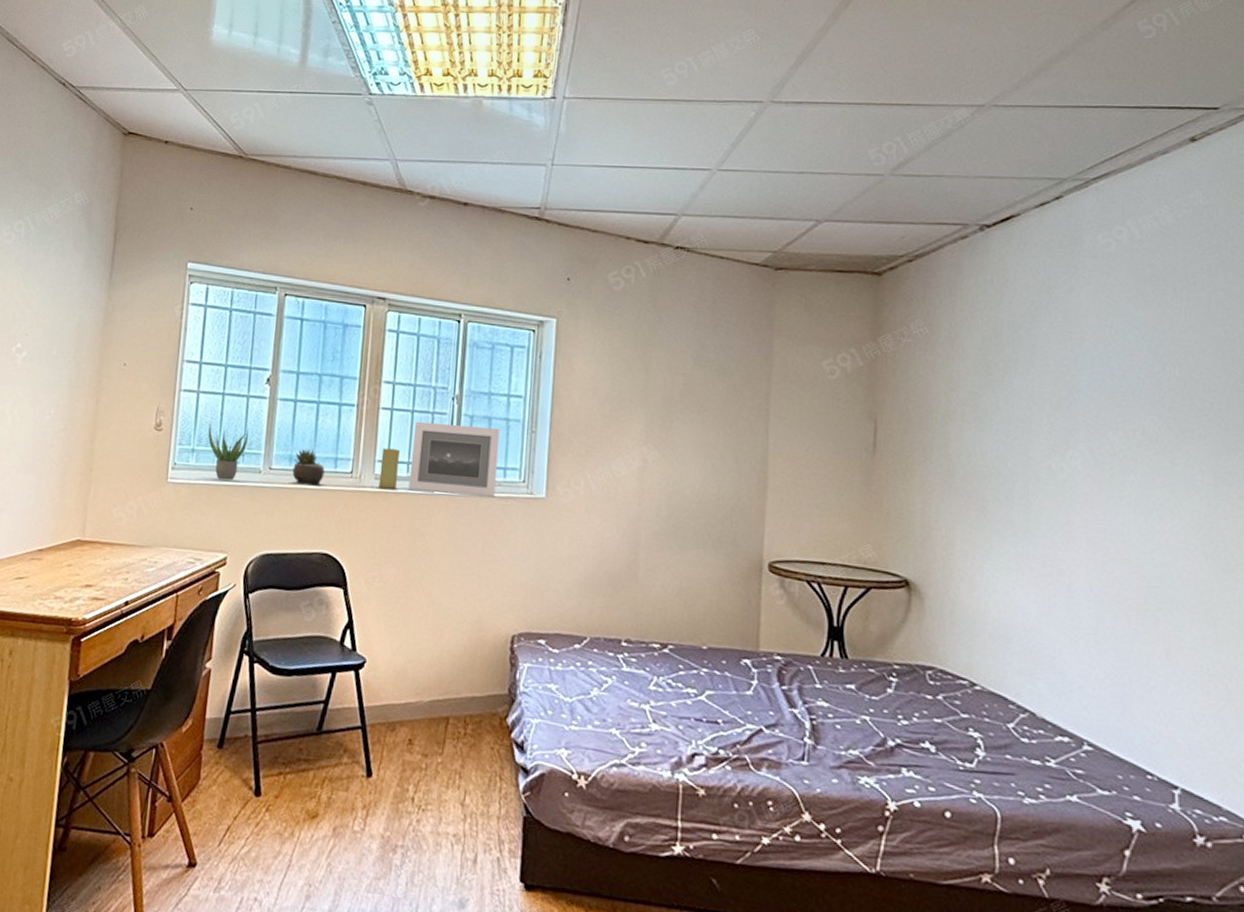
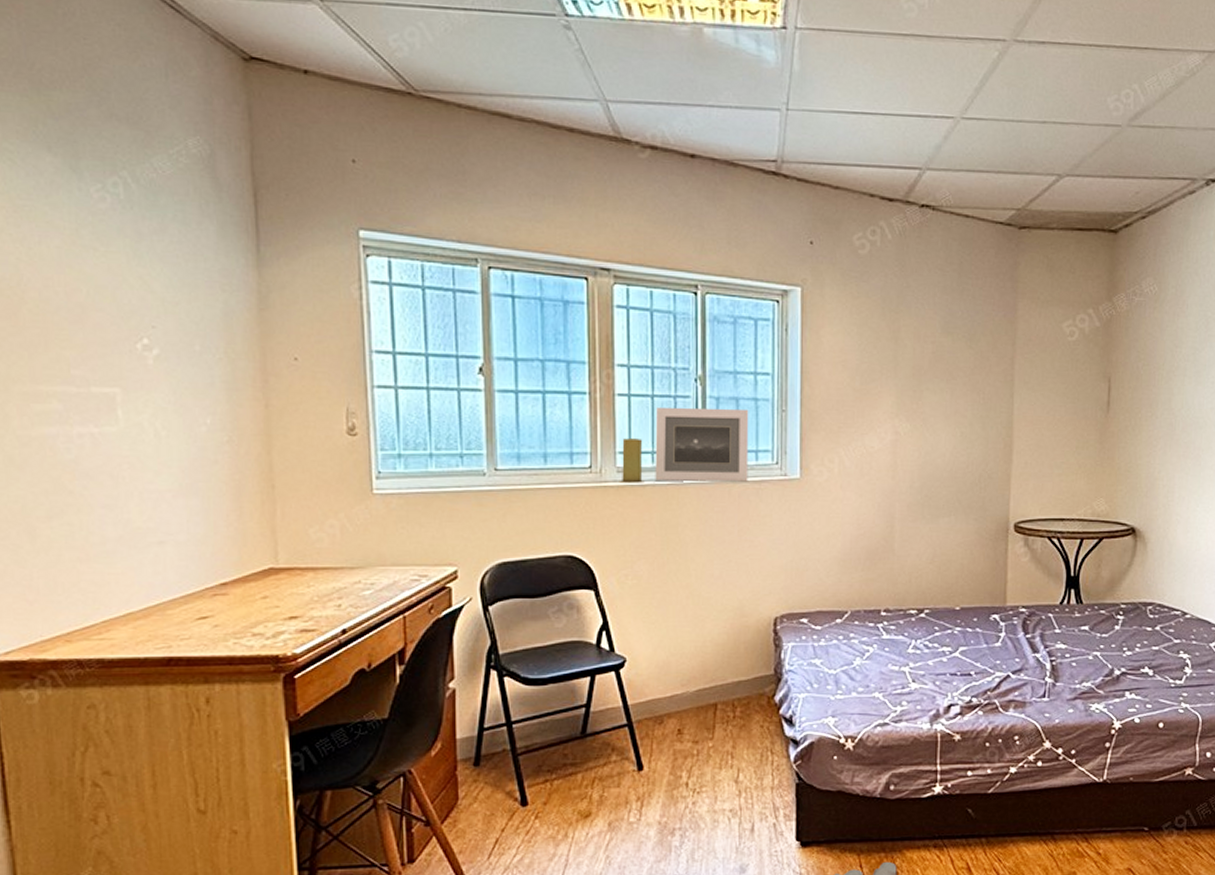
potted plant: present [208,421,248,481] -> none [415,420,464,486]
succulent plant: present [289,448,326,488] -> none [519,444,563,486]

